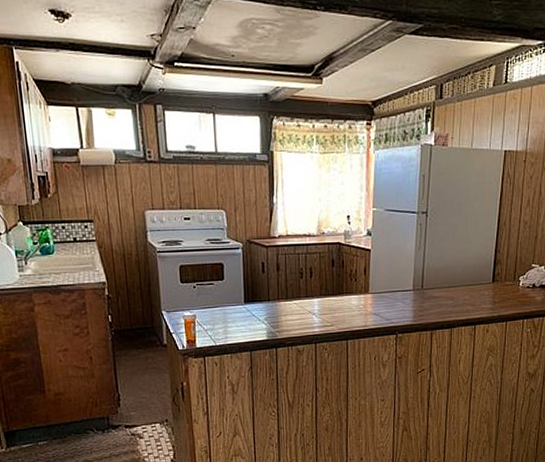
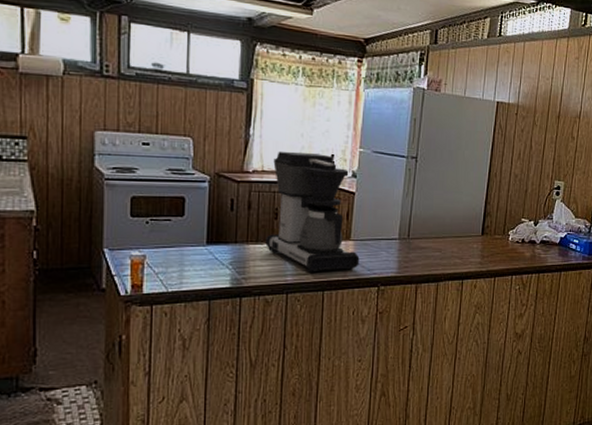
coffee maker: none [294,216,378,324] -> present [265,151,360,273]

